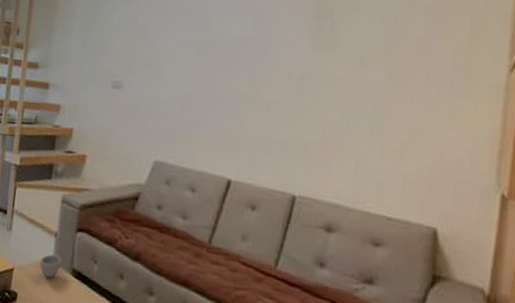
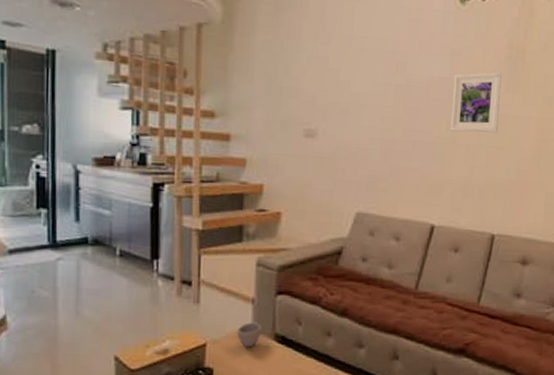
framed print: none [251,30,309,91] -> present [450,72,503,133]

